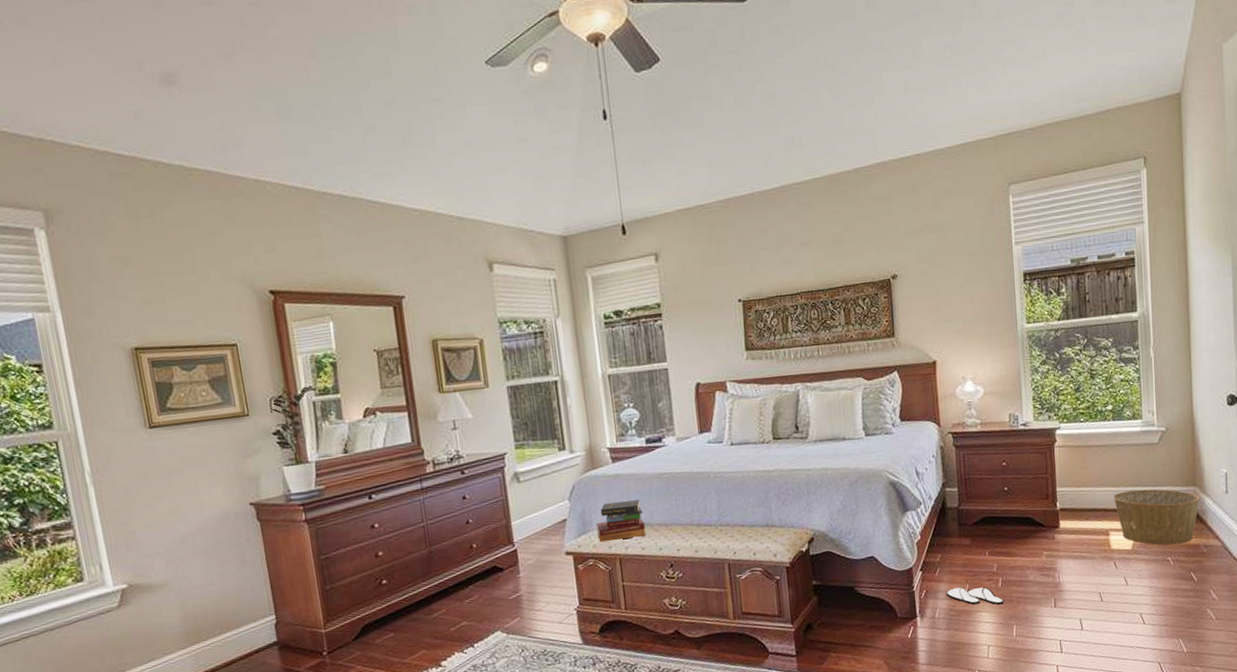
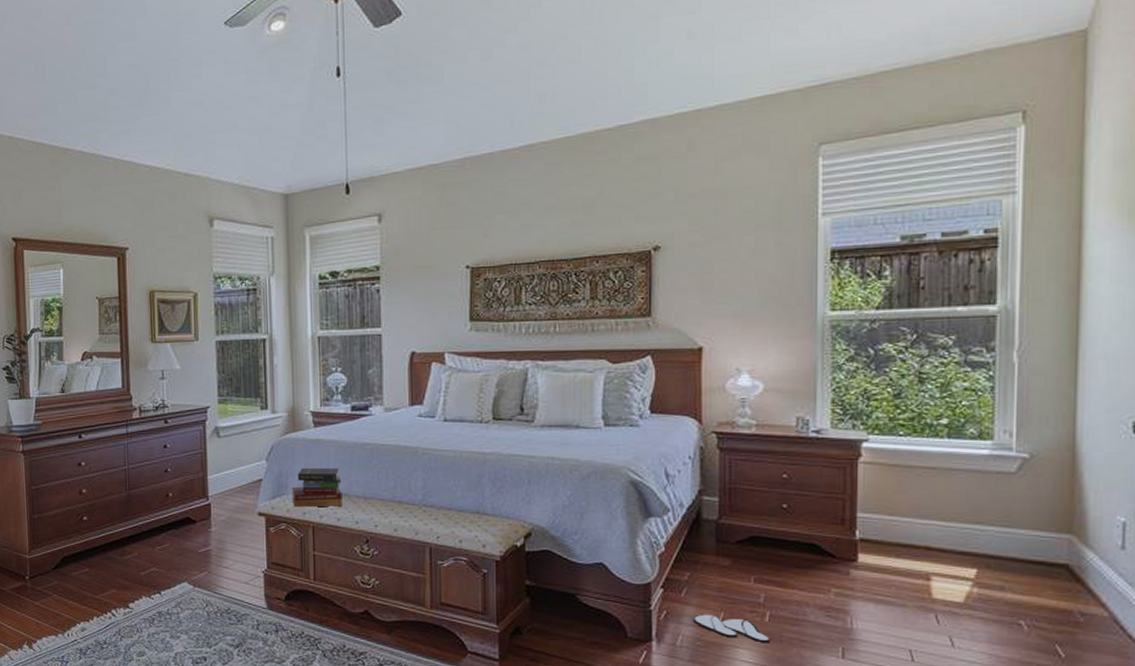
basket: present [1113,489,1200,545] -> none [941,528,1078,606]

